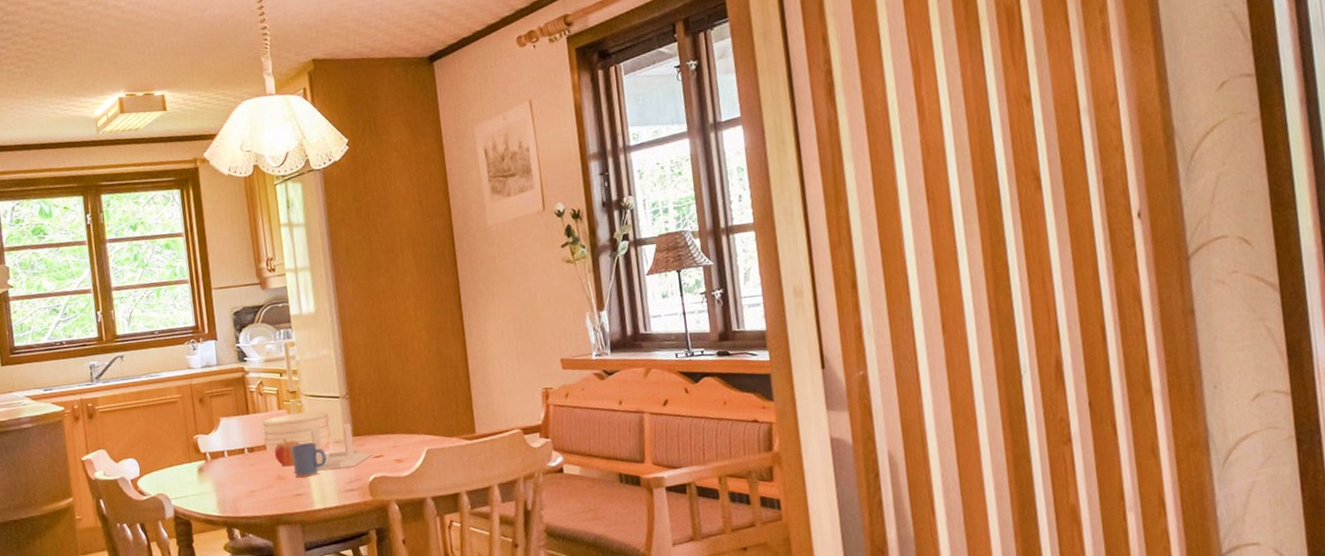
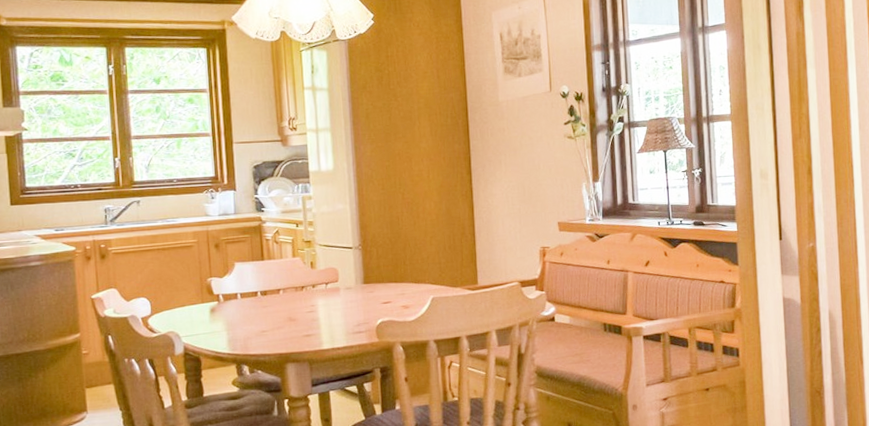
bowl: present [261,410,331,455] -> none [275,259,342,298]
fruit: present [274,439,300,467] -> none [286,284,312,310]
mug: present [291,442,327,478] -> none [303,288,337,320]
napkin holder: present [294,423,373,473] -> none [305,271,382,316]

